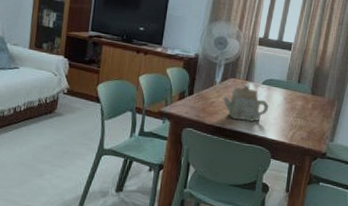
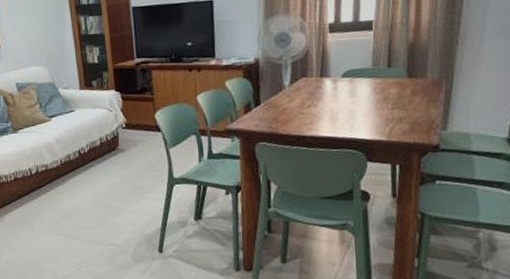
teapot: present [223,84,268,122] -> none [296,81,354,124]

